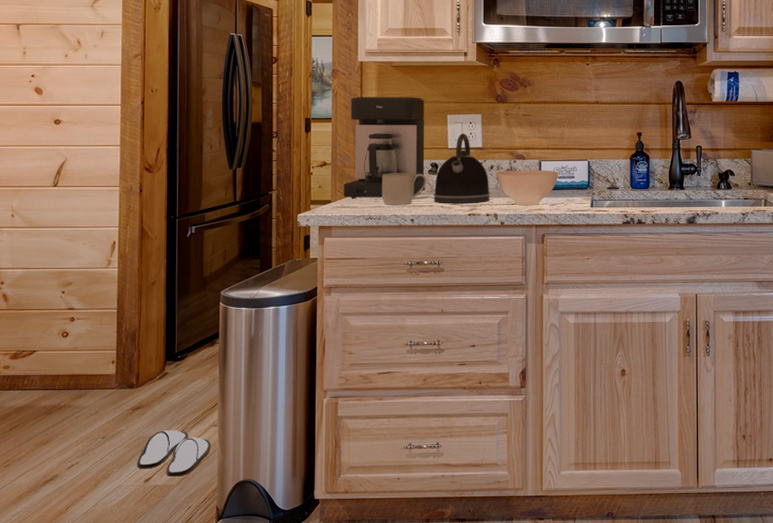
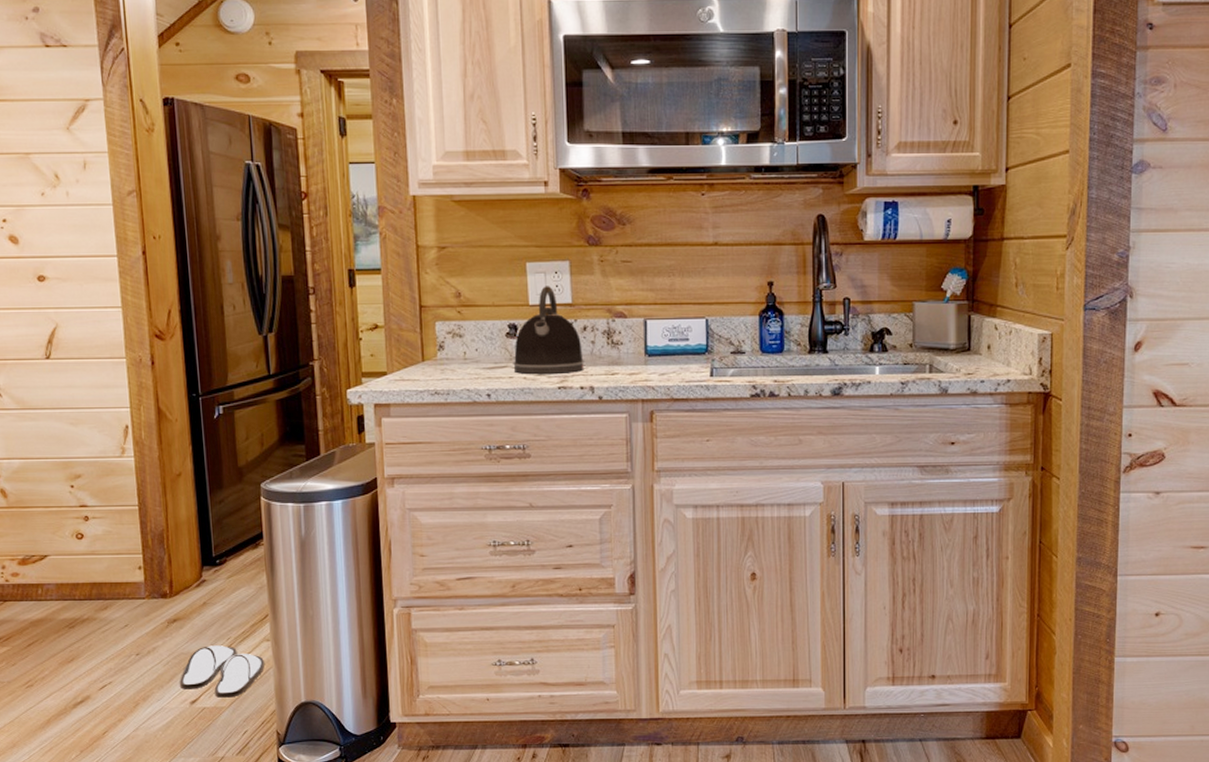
coffee maker: present [343,97,426,198] -> none [401,240,503,369]
mug: present [381,173,427,205] -> none [447,337,504,377]
bowl: present [495,170,559,206] -> none [589,331,670,377]

